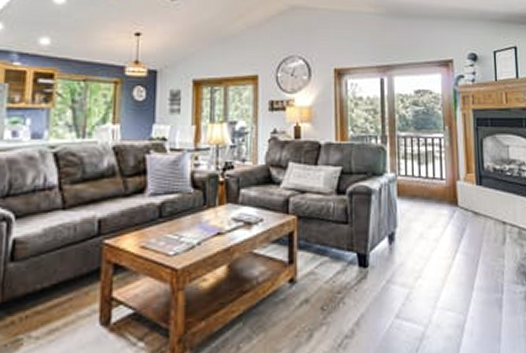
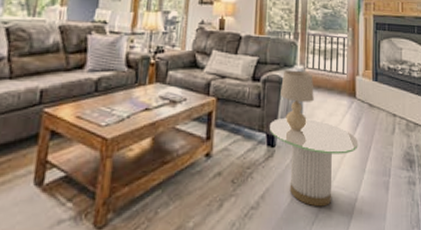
side table: none [359,233,464,332] -> present [269,118,358,207]
table lamp: none [370,178,409,248] -> present [280,69,314,131]

